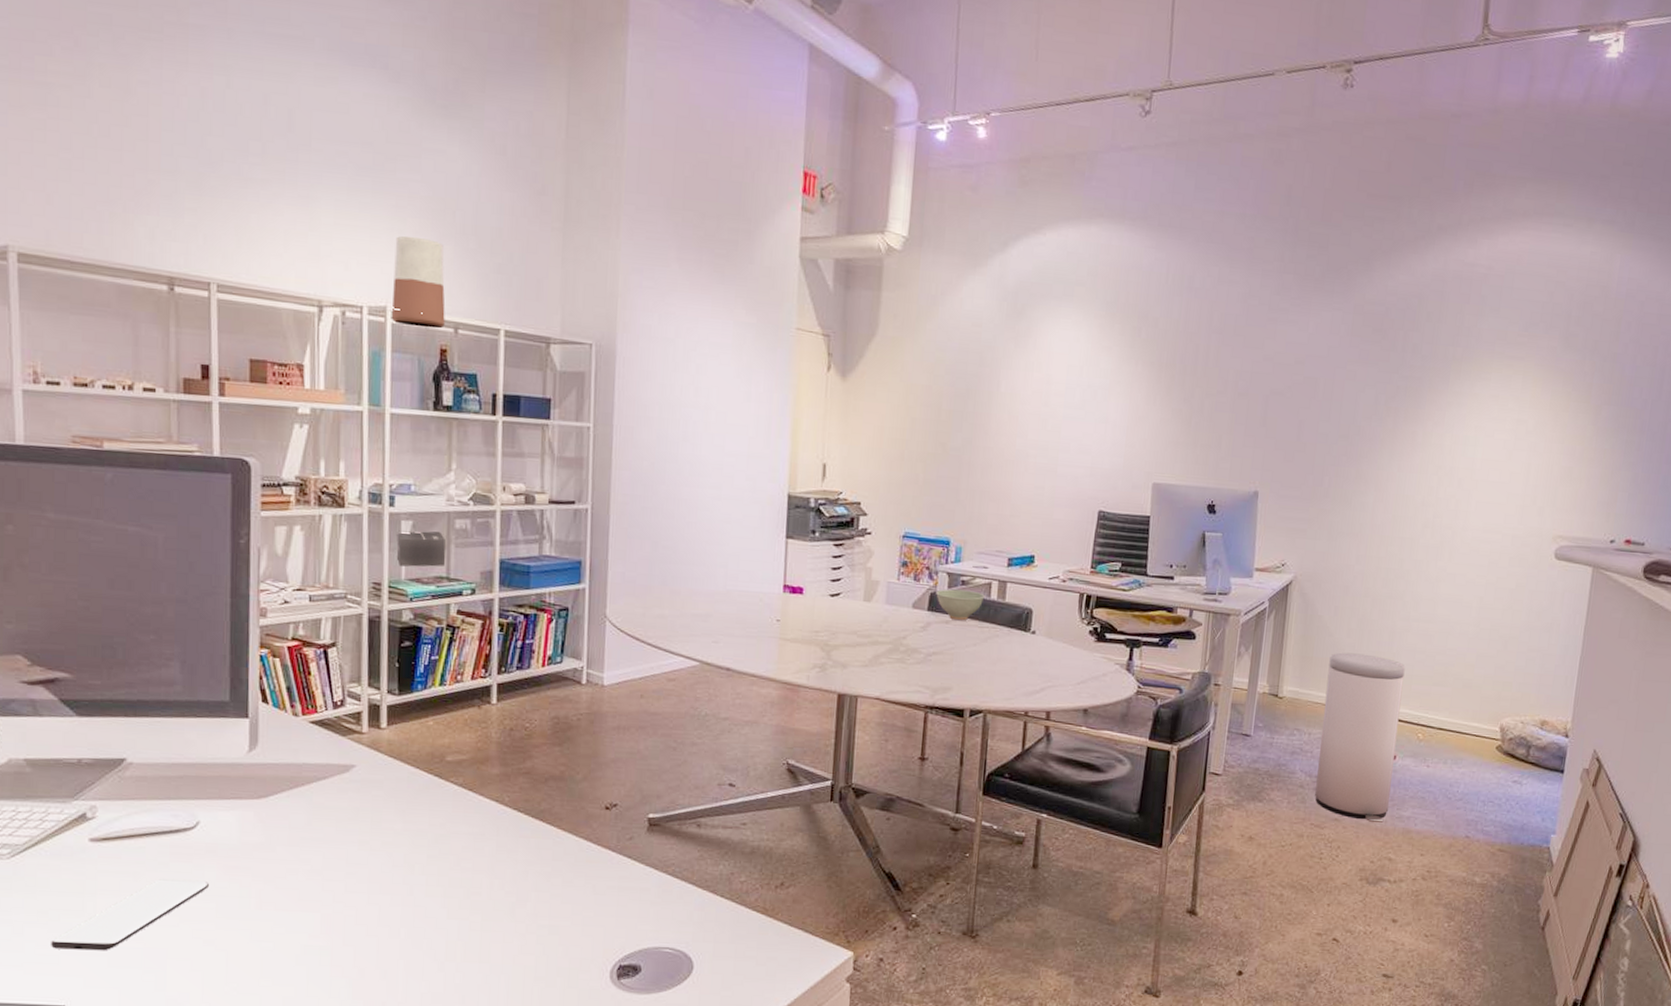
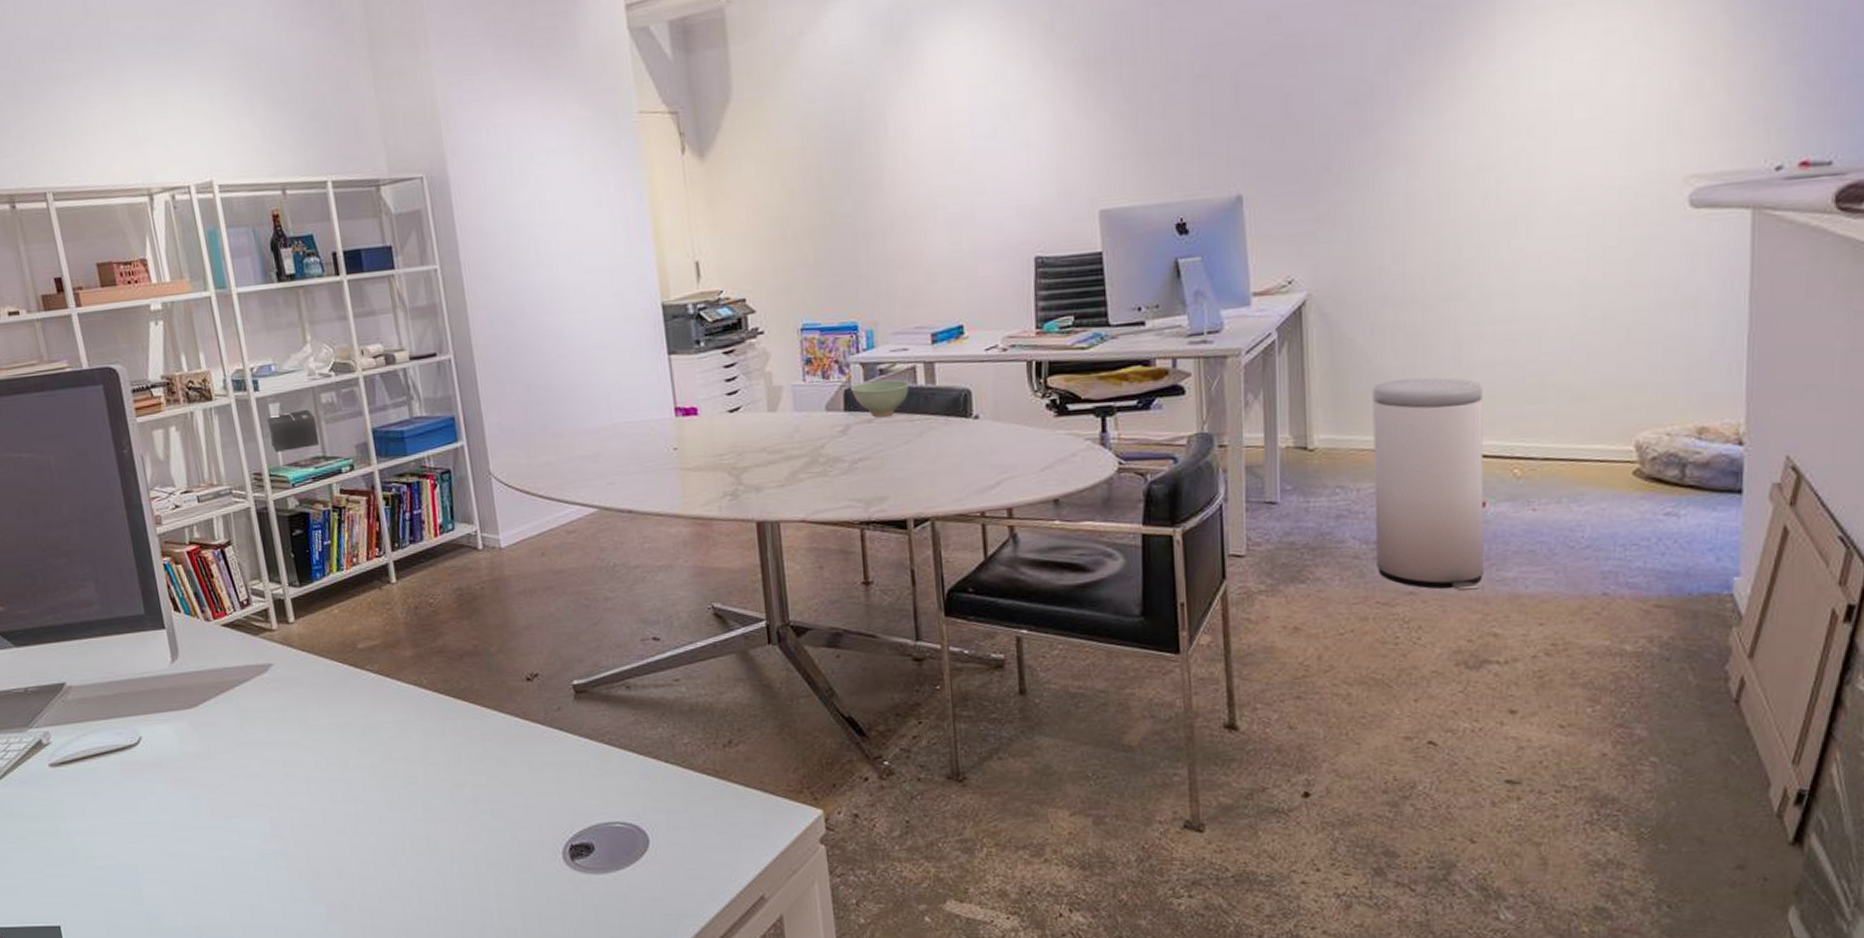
phone: present [51,879,209,951] -> none [36,794,162,873]
vase: present [392,236,445,329] -> none [207,99,272,198]

